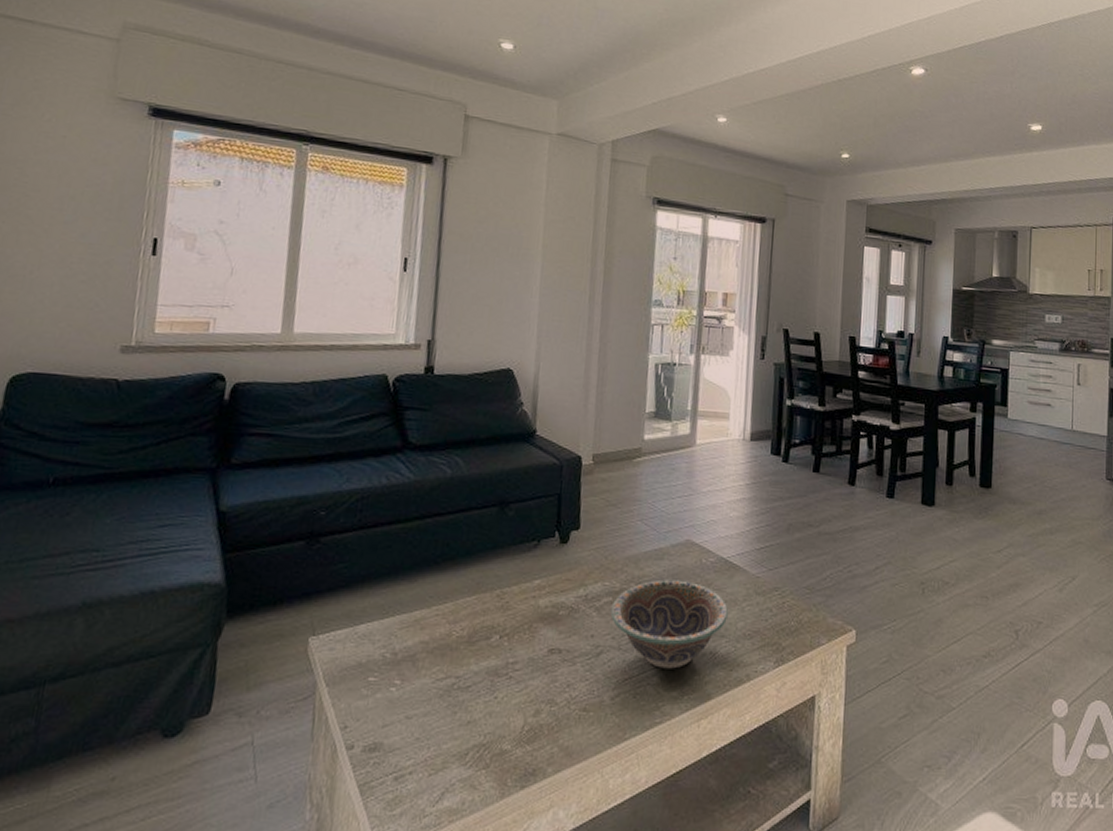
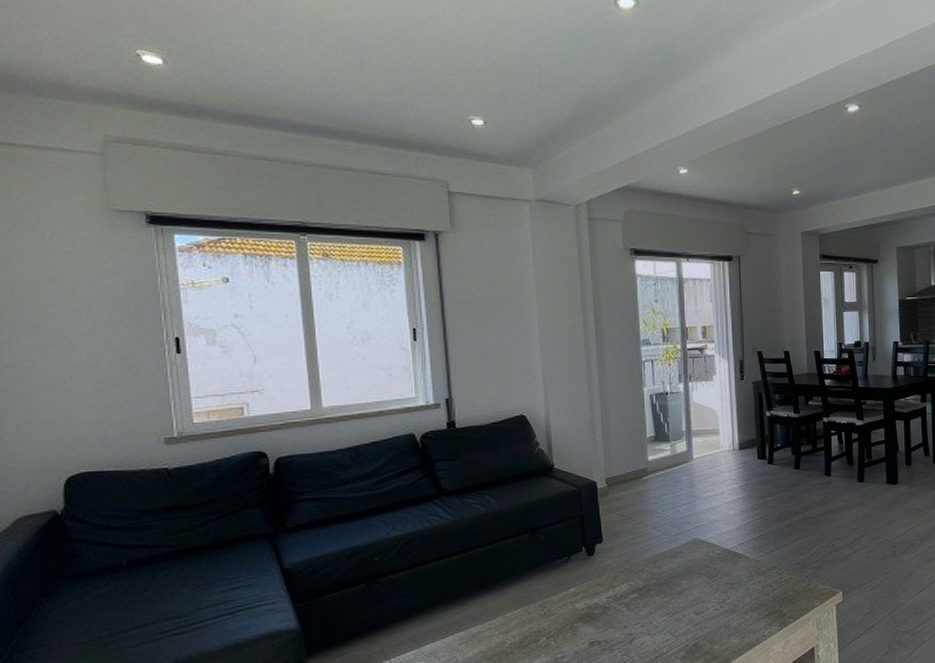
decorative bowl: present [610,579,728,669] -> none [638,572,736,644]

